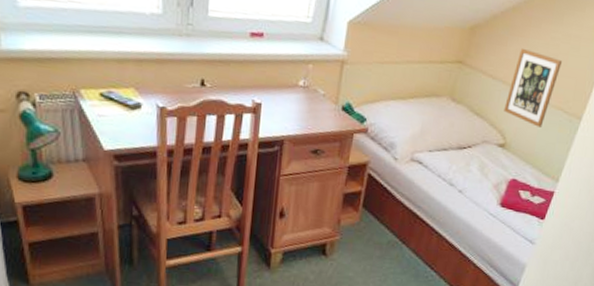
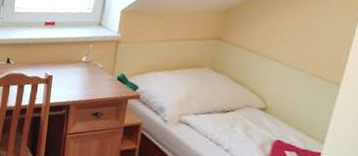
picture frame: present [504,47,563,128] -> none [262,25,315,93]

